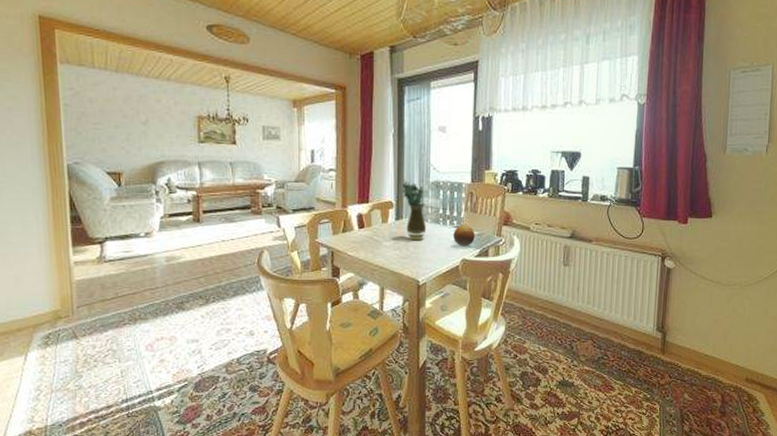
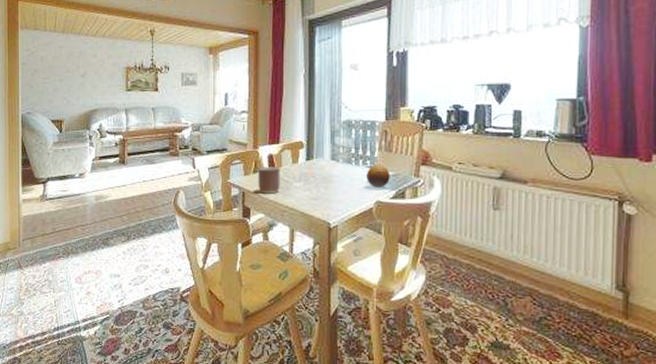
mug: none [346,226,370,253] -> present [257,166,280,194]
vase: present [401,181,427,241] -> none [312,121,338,182]

